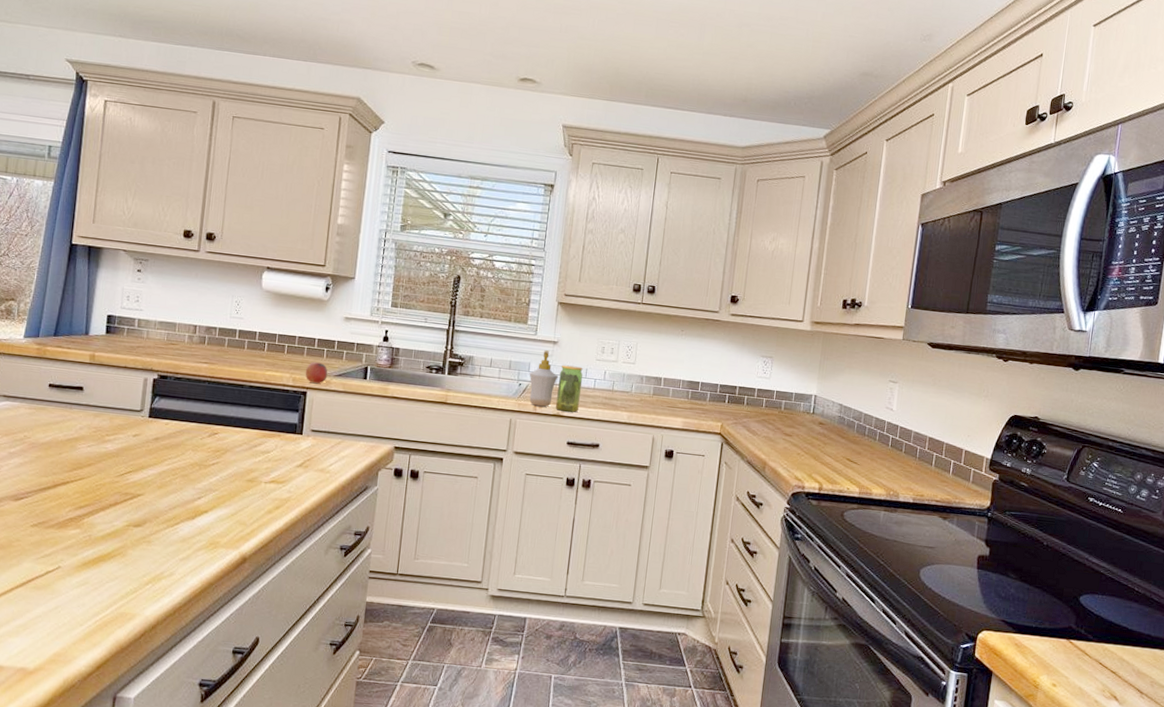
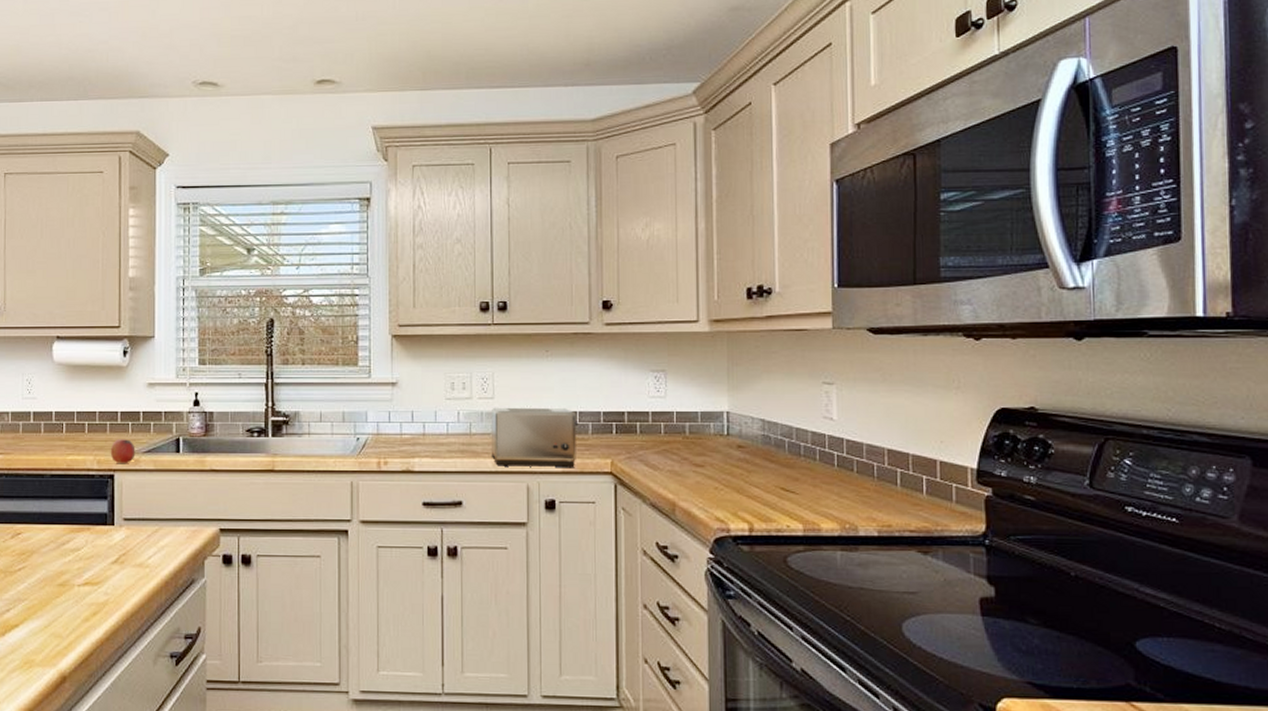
soap bottle: present [529,350,558,407] -> none [367,394,402,463]
jar: present [555,365,584,413] -> none [403,409,433,466]
toaster: none [627,371,700,426] -> present [490,407,579,468]

